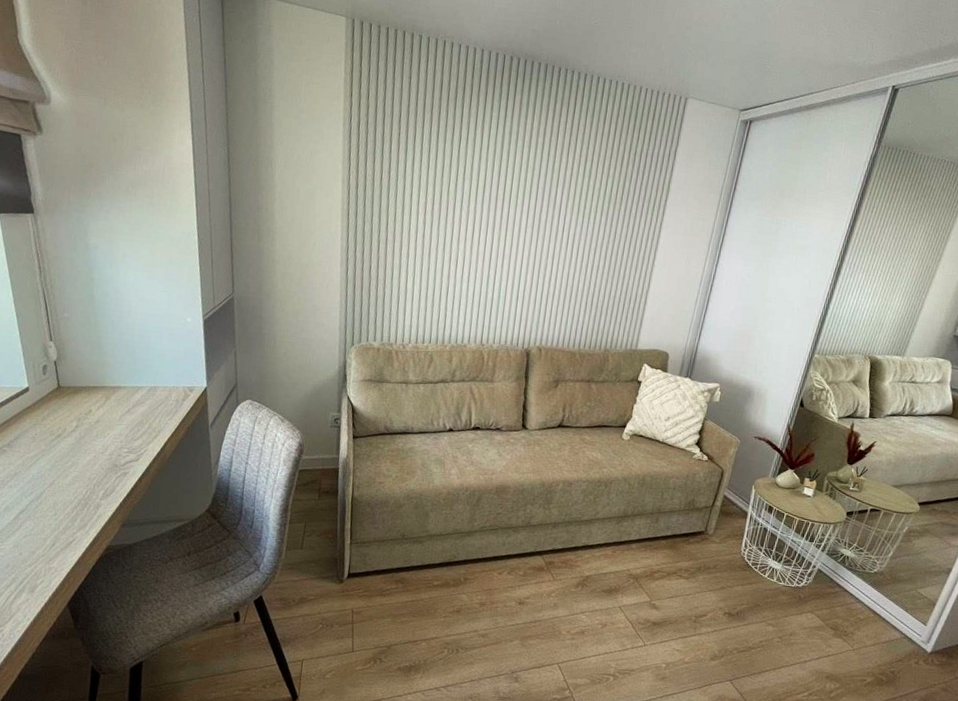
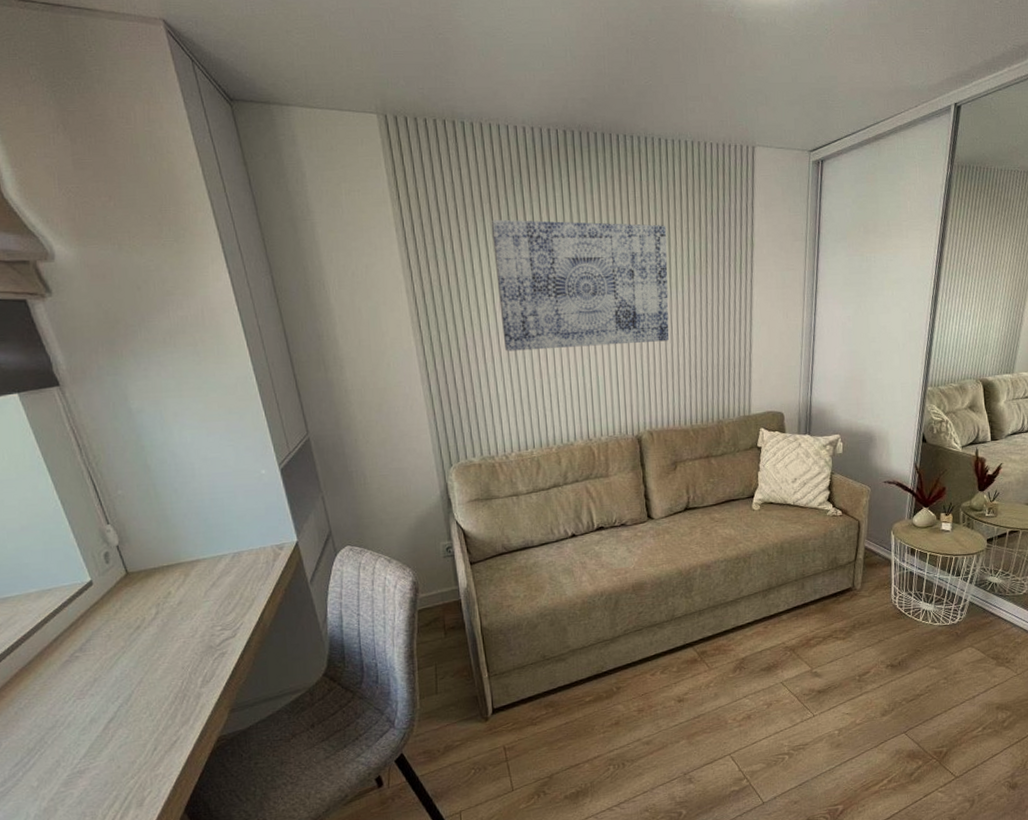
wall art: none [420,128,590,267] -> present [491,219,670,351]

